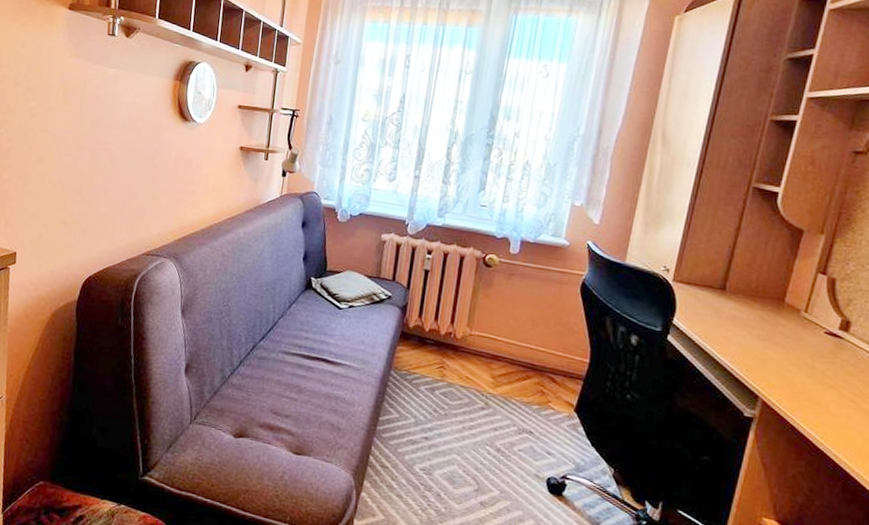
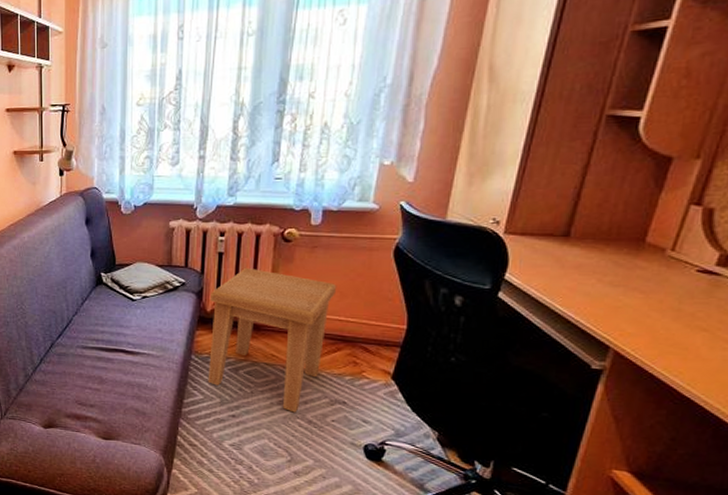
side table: none [404,287,530,439] -> present [207,267,337,413]

